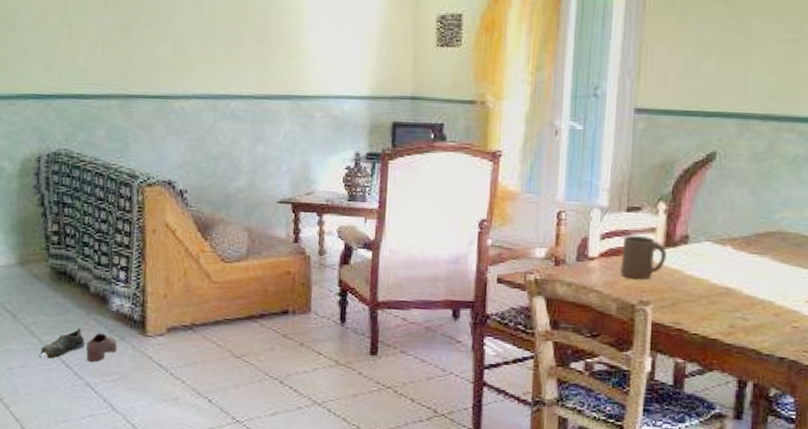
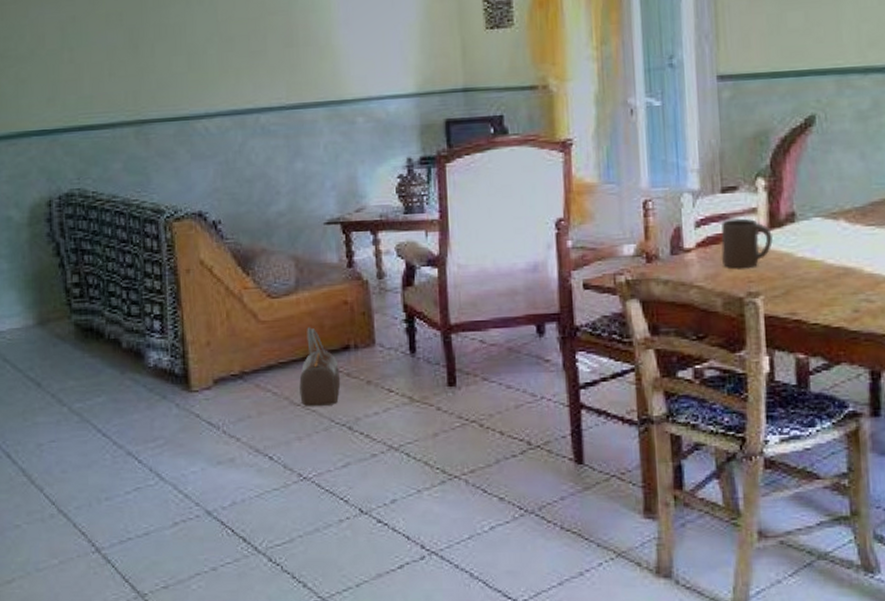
shoe: present [39,328,86,359] -> none [72,390,123,429]
shoe: present [86,333,117,362] -> none [123,393,159,427]
handbag: none [241,291,278,361] -> present [299,327,341,407]

